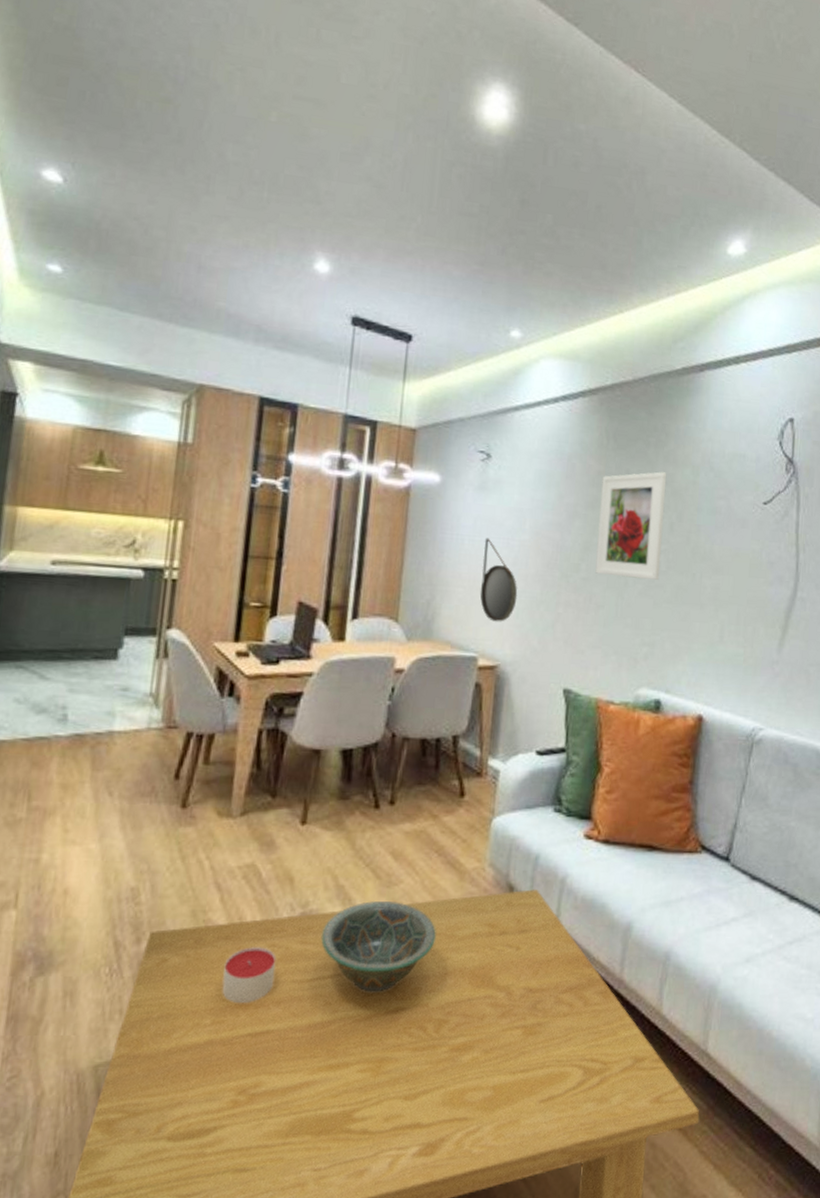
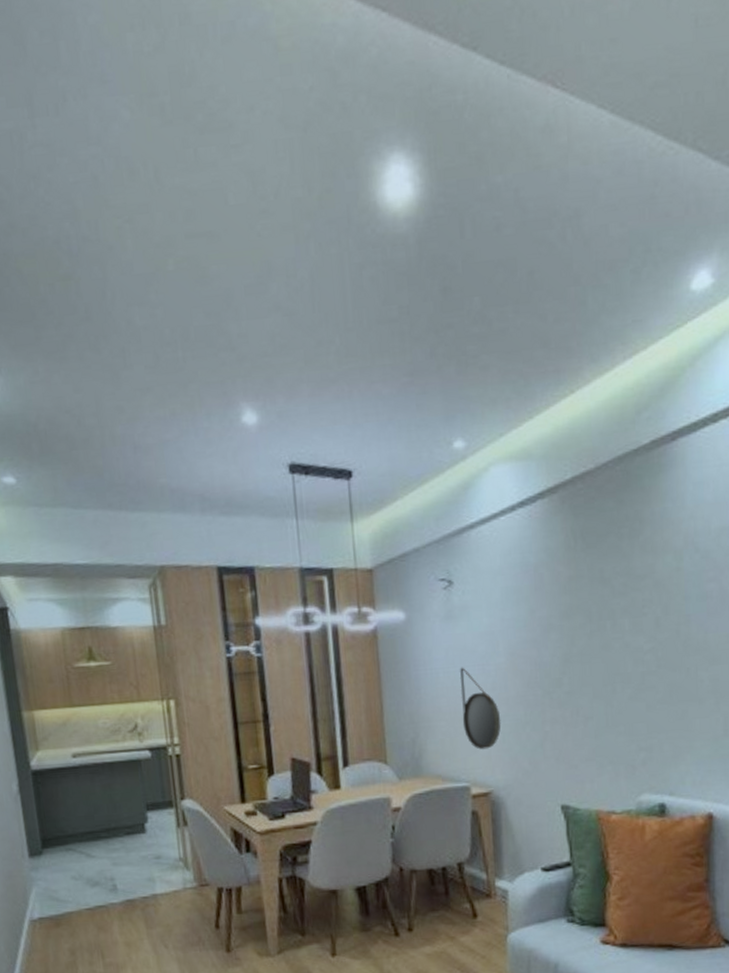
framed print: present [595,472,667,580] -> none [574,564,650,685]

